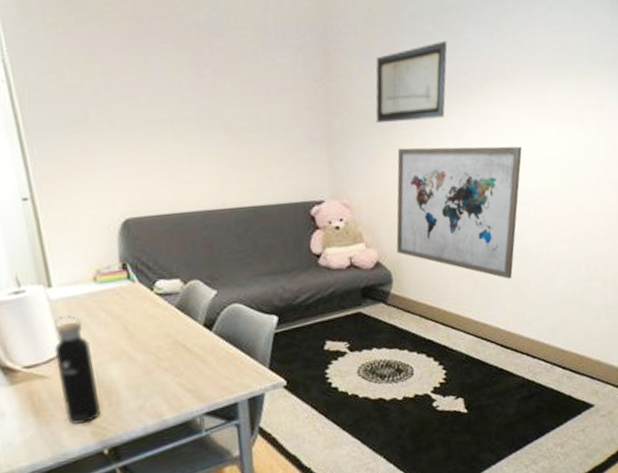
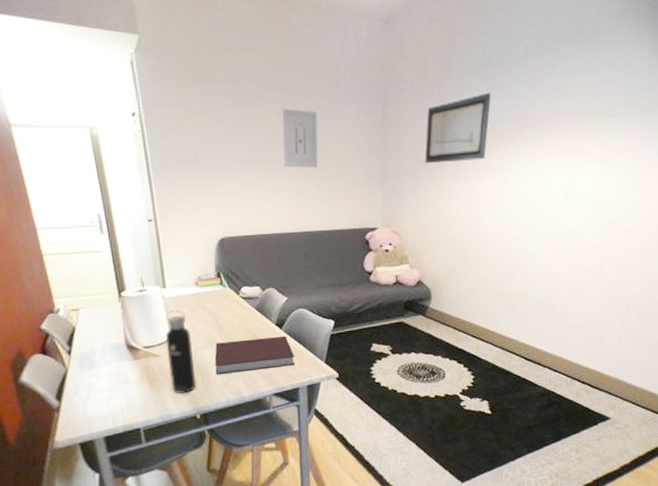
notebook: none [124,339,232,396] -> present [215,335,295,375]
wall art: none [197,55,247,129] -> present [282,108,318,168]
wall art: present [396,146,522,279] -> none [436,184,555,301]

